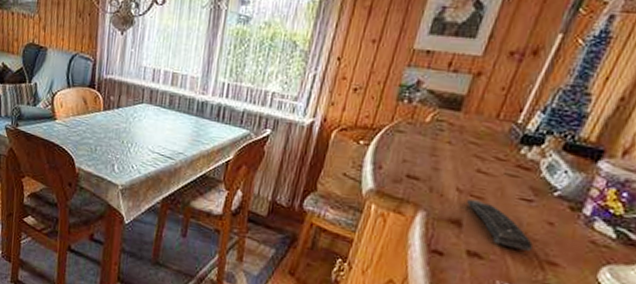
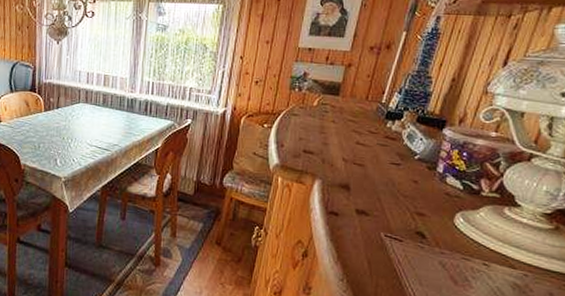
remote control: present [465,200,533,251] -> none [350,167,404,206]

